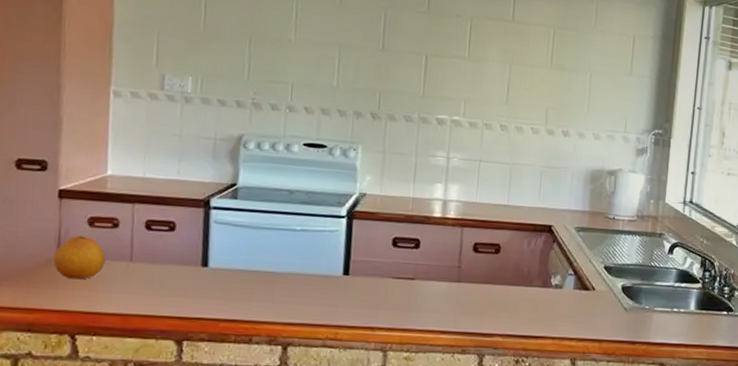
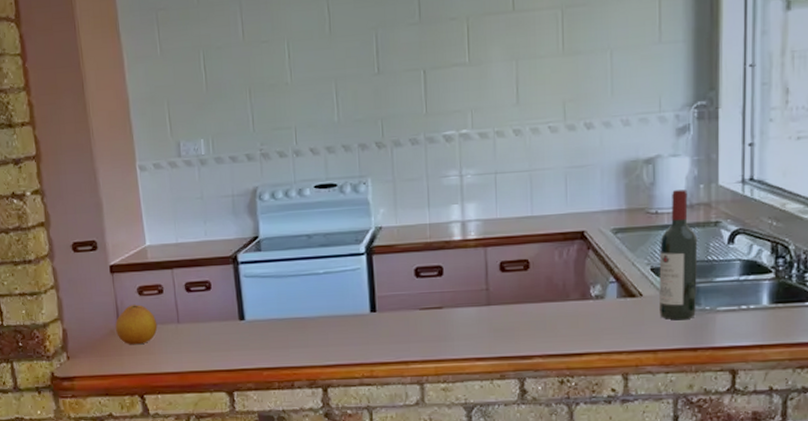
wine bottle: none [607,201,645,315] -> present [659,190,698,320]

